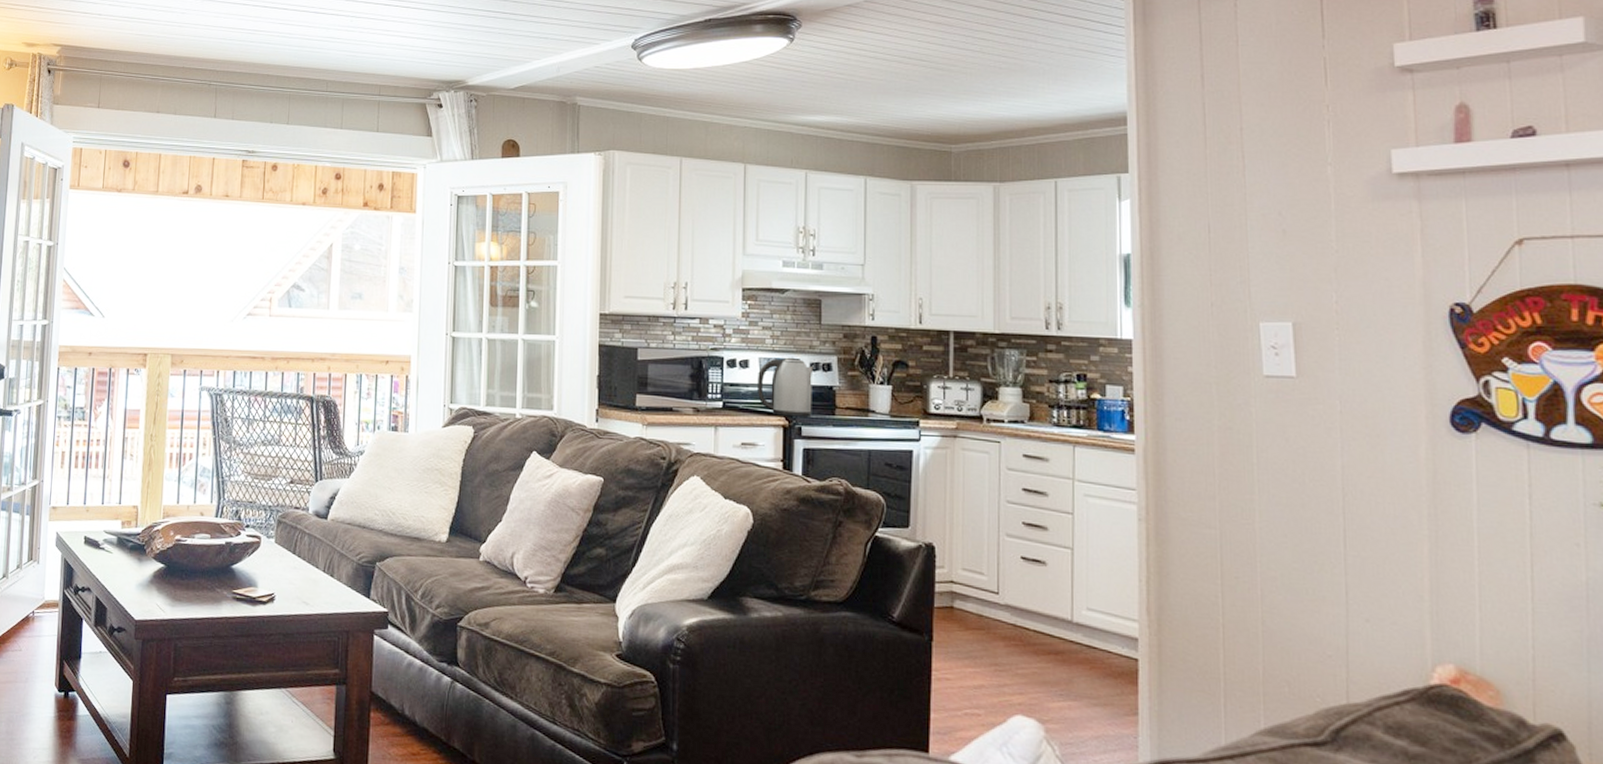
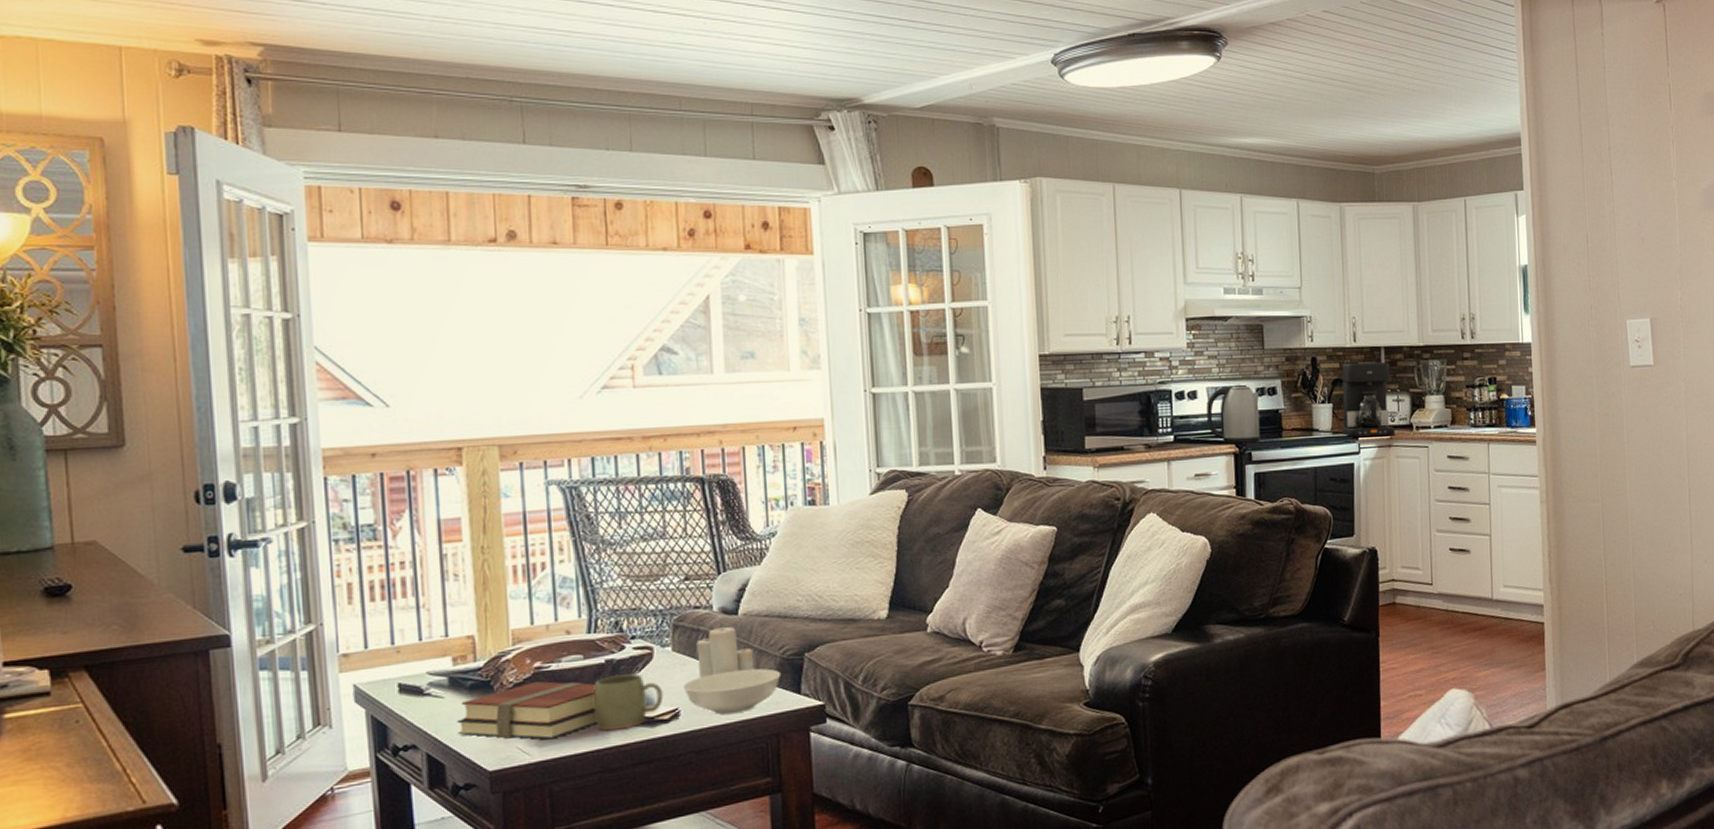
books: none [118,551,216,602] -> present [456,681,597,740]
mug: none [213,556,265,604] -> present [593,673,664,731]
bowl: none [280,567,356,606] -> present [683,668,782,715]
candle: none [292,523,337,571] -> present [696,622,755,679]
coffee maker: none [901,345,962,426] -> present [1341,362,1395,438]

